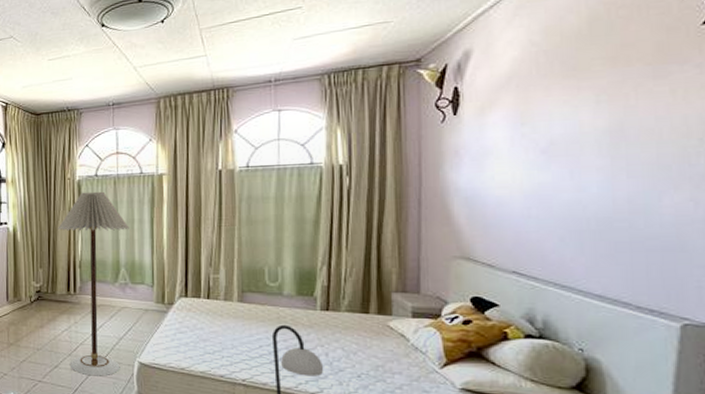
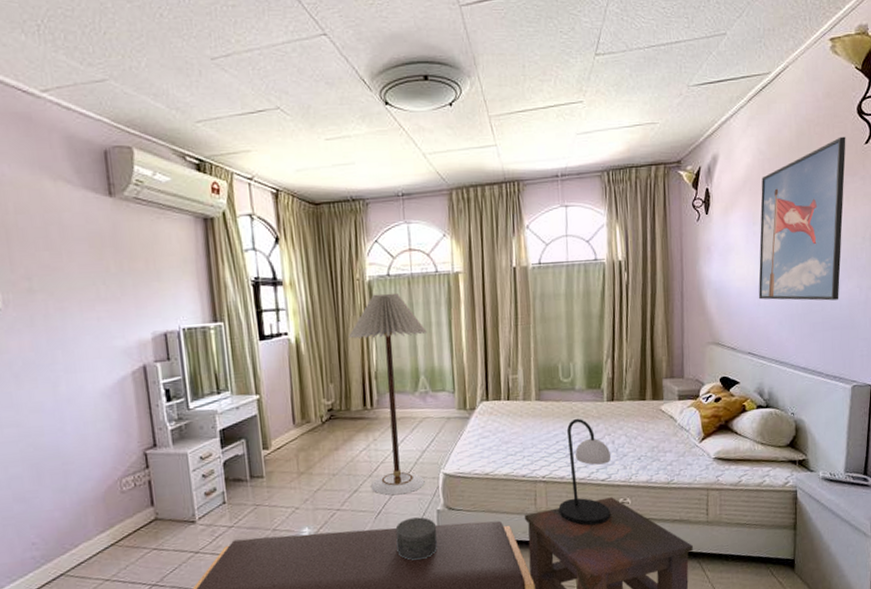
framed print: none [528,17,670,216] -> present [758,136,846,301]

